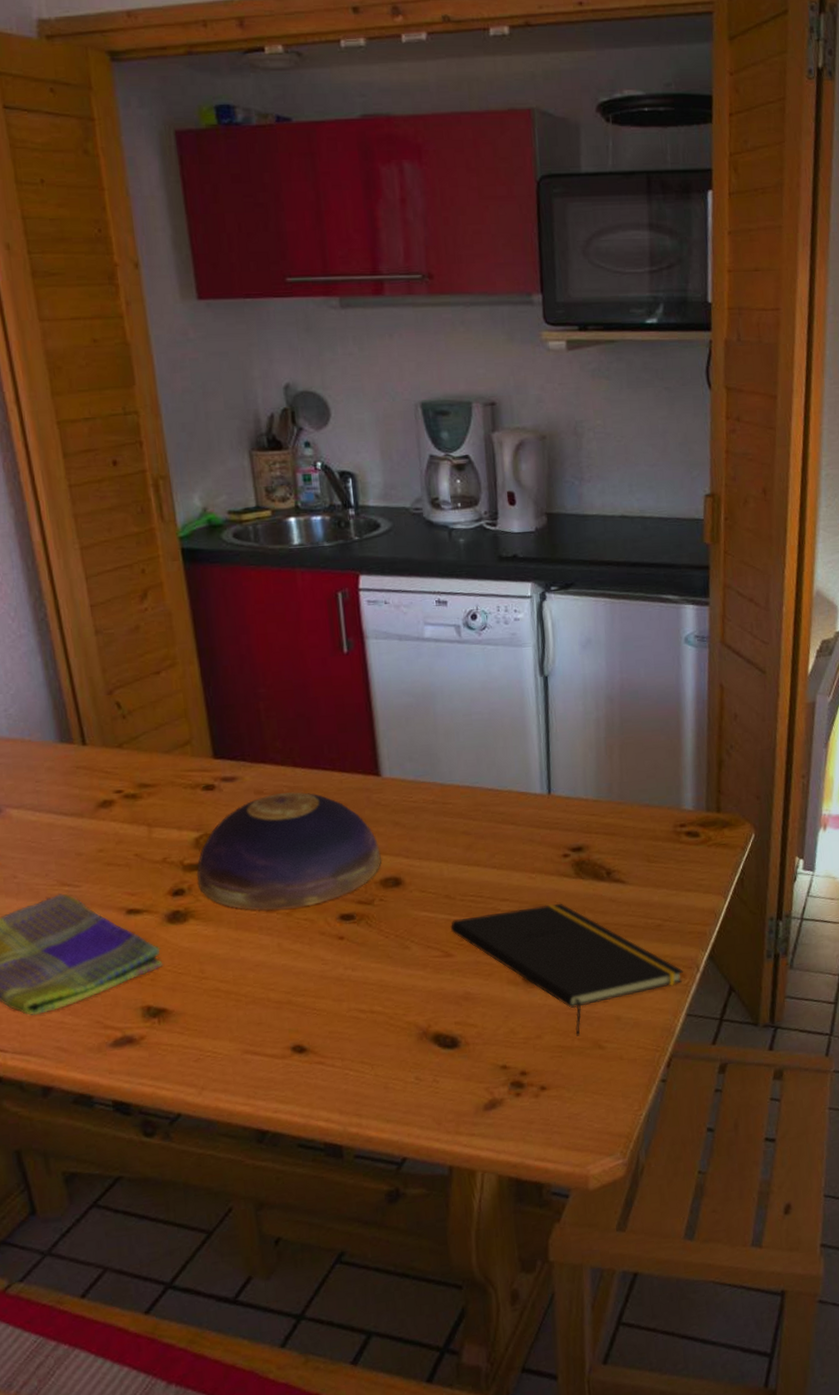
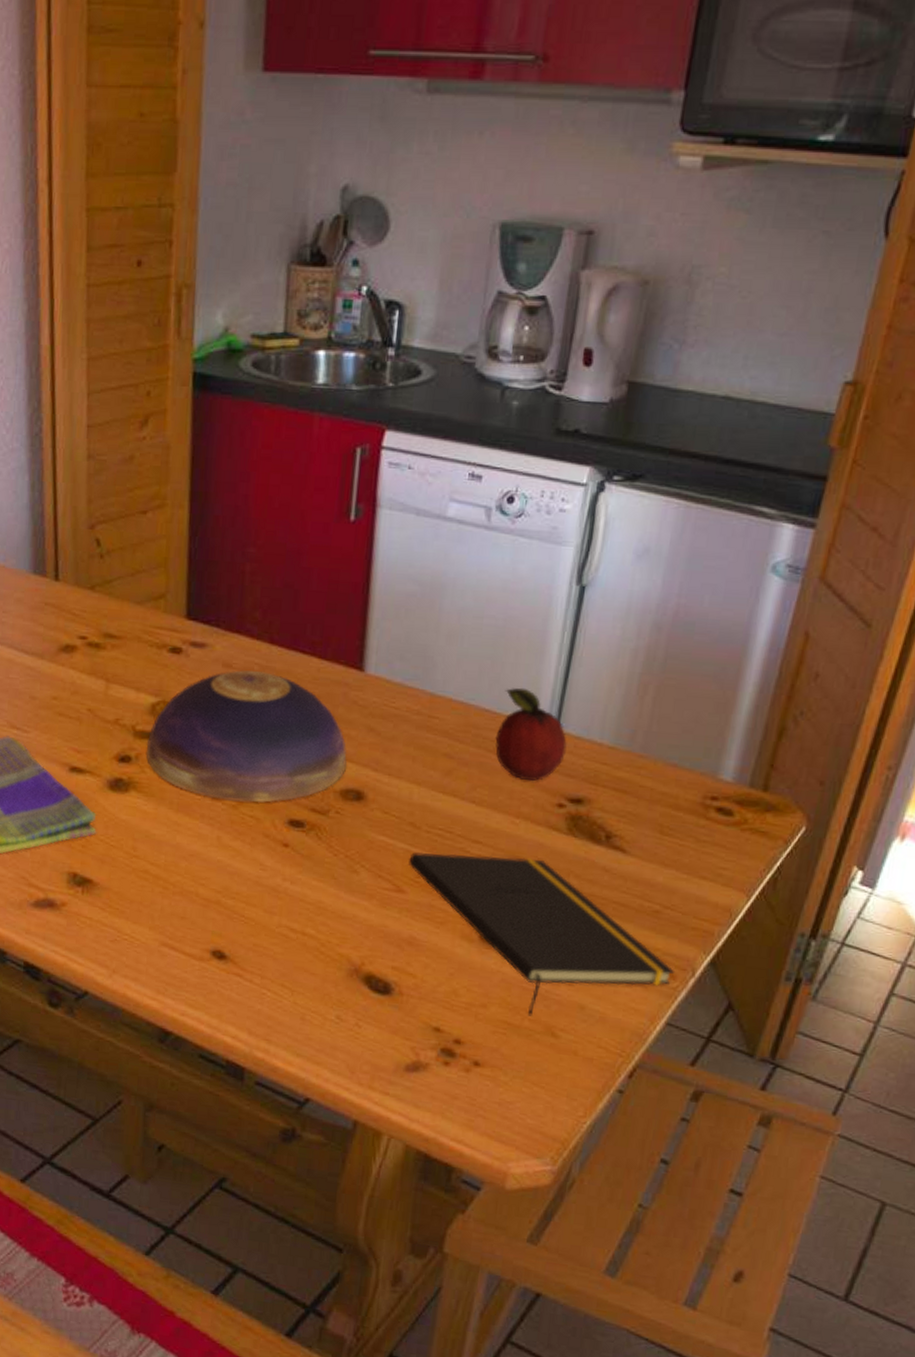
fruit: none [501,765,561,841] -> present [495,687,567,782]

